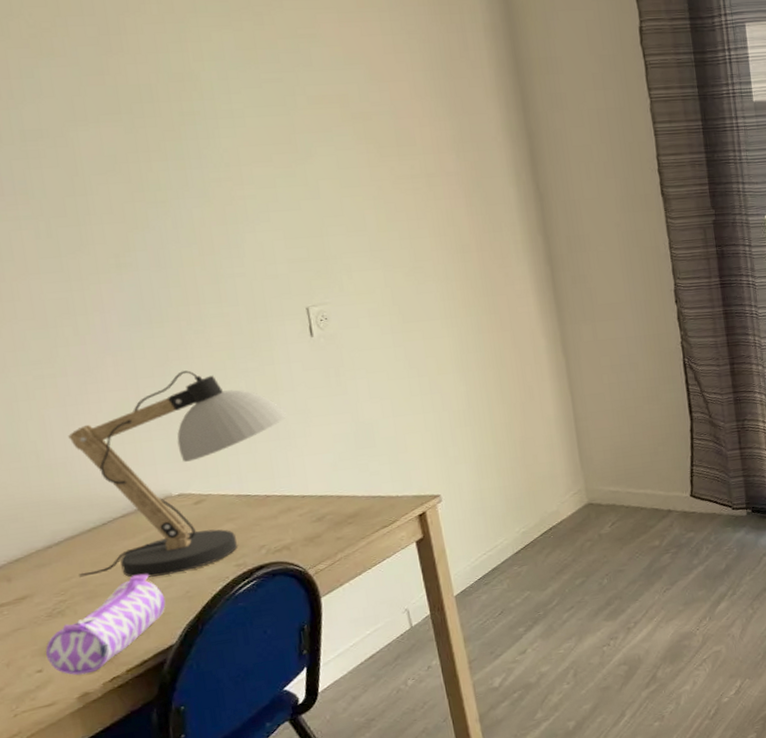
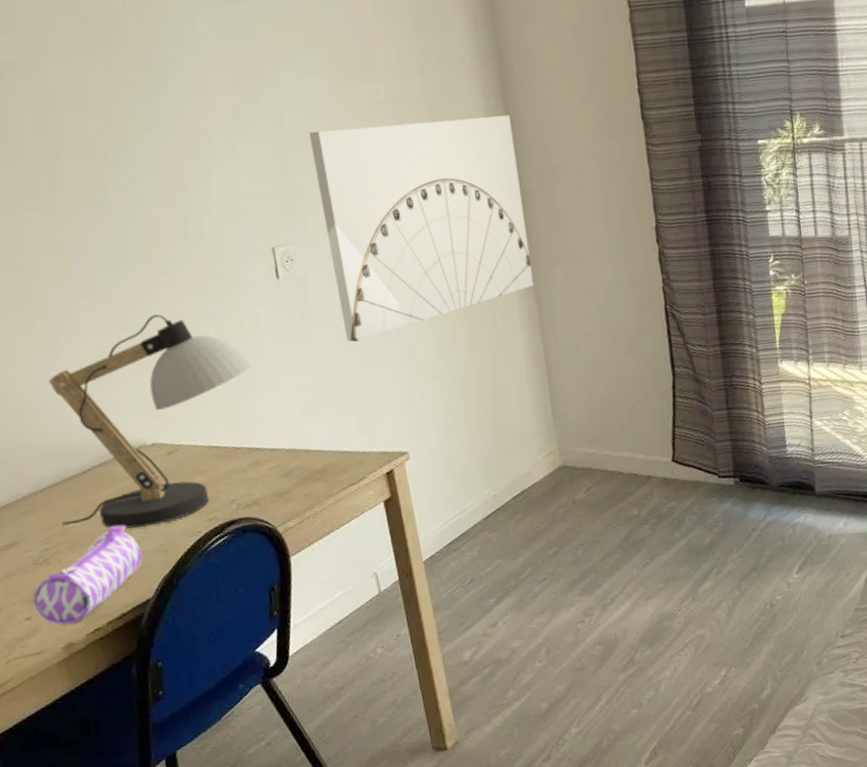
wall art: none [345,189,562,394] -> present [309,115,533,342]

